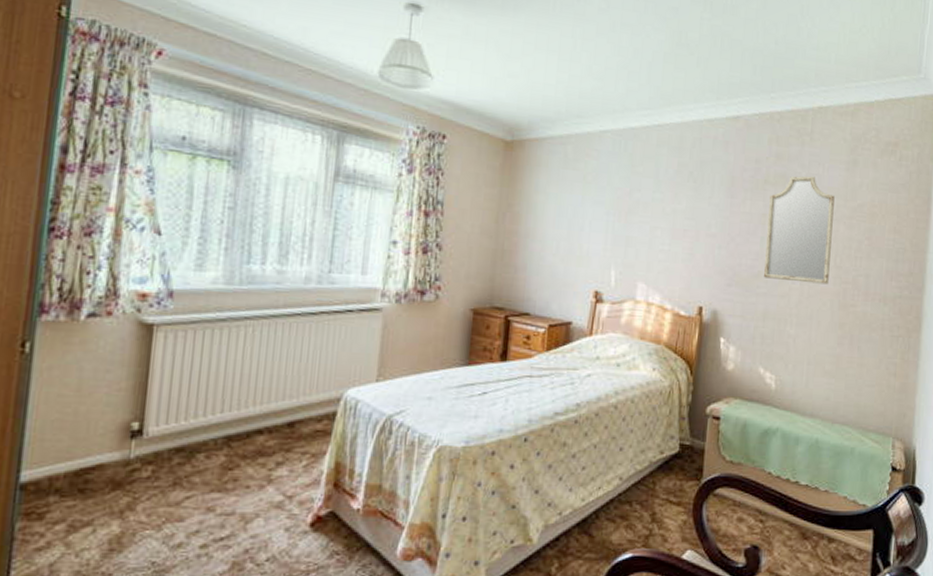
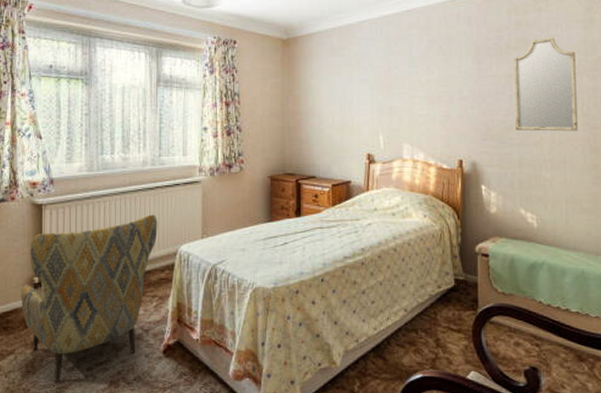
armchair: none [109,347,319,565] -> present [20,214,158,383]

